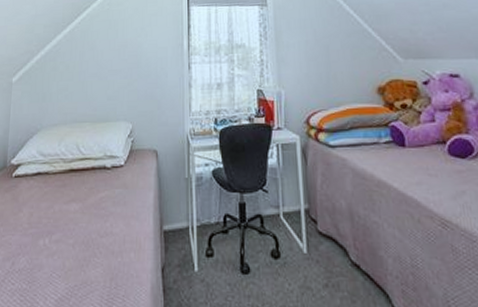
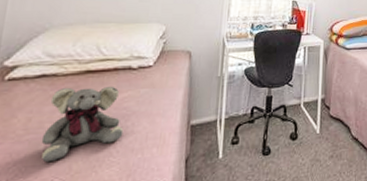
plush elephant: none [41,185,104,257] -> present [41,86,124,163]

